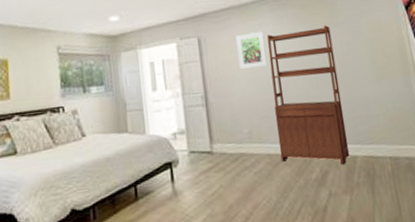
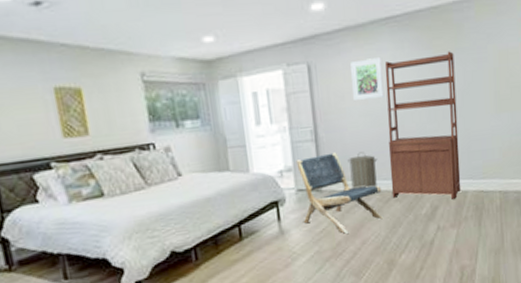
lounge chair: none [188,116,274,197] -> present [296,152,384,234]
laundry hamper: none [236,116,266,153] -> present [348,152,378,190]

